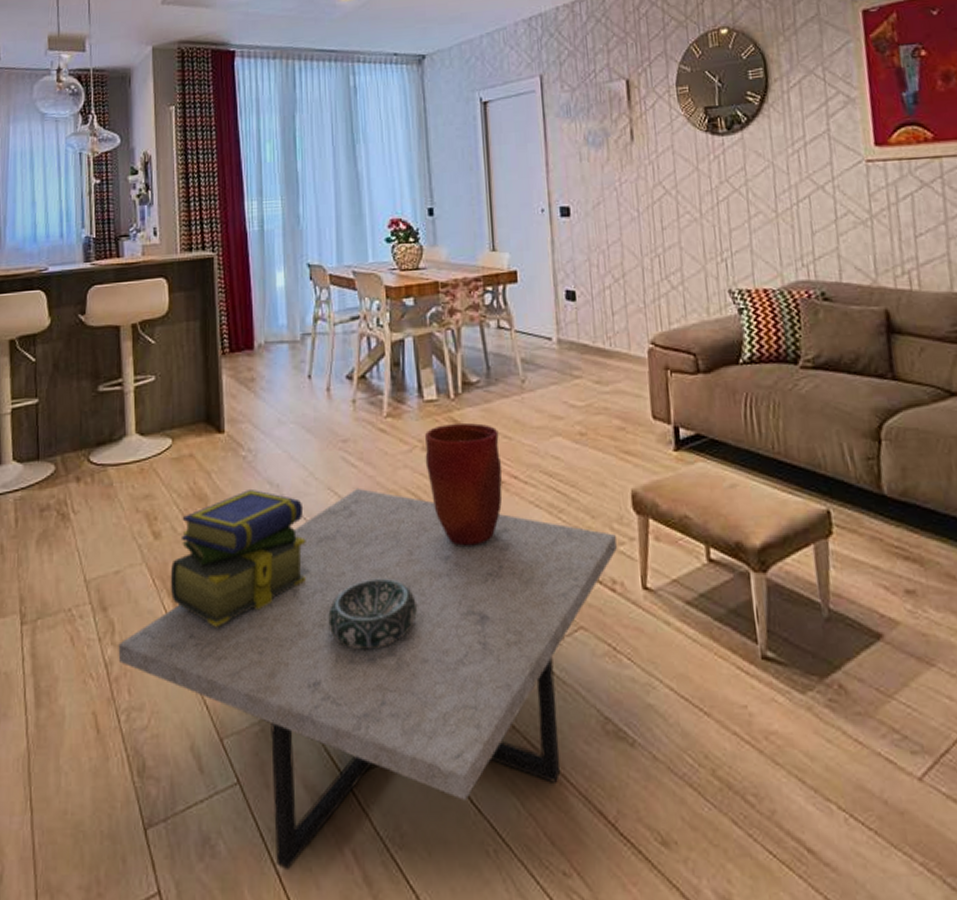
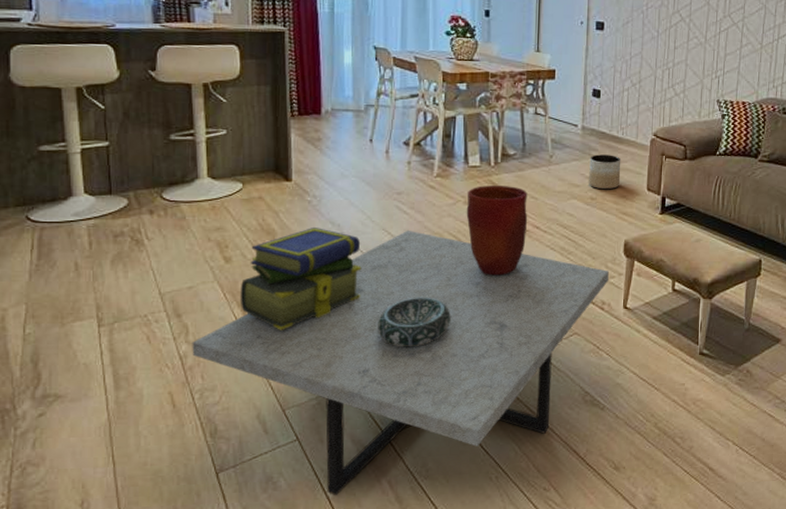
planter: none [572,373,616,422] -> present [589,154,621,190]

